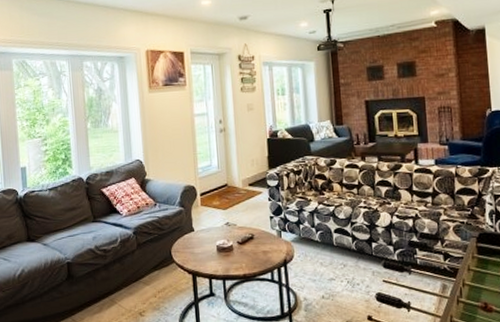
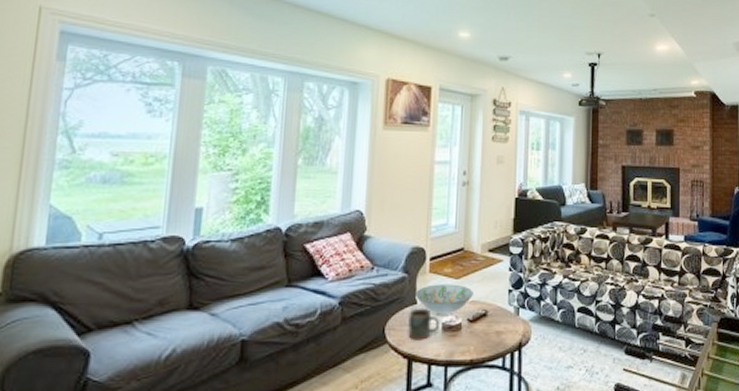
mug: none [188,234,214,260] -> present [408,308,439,341]
decorative bowl: none [192,214,240,239] -> present [416,284,473,315]

